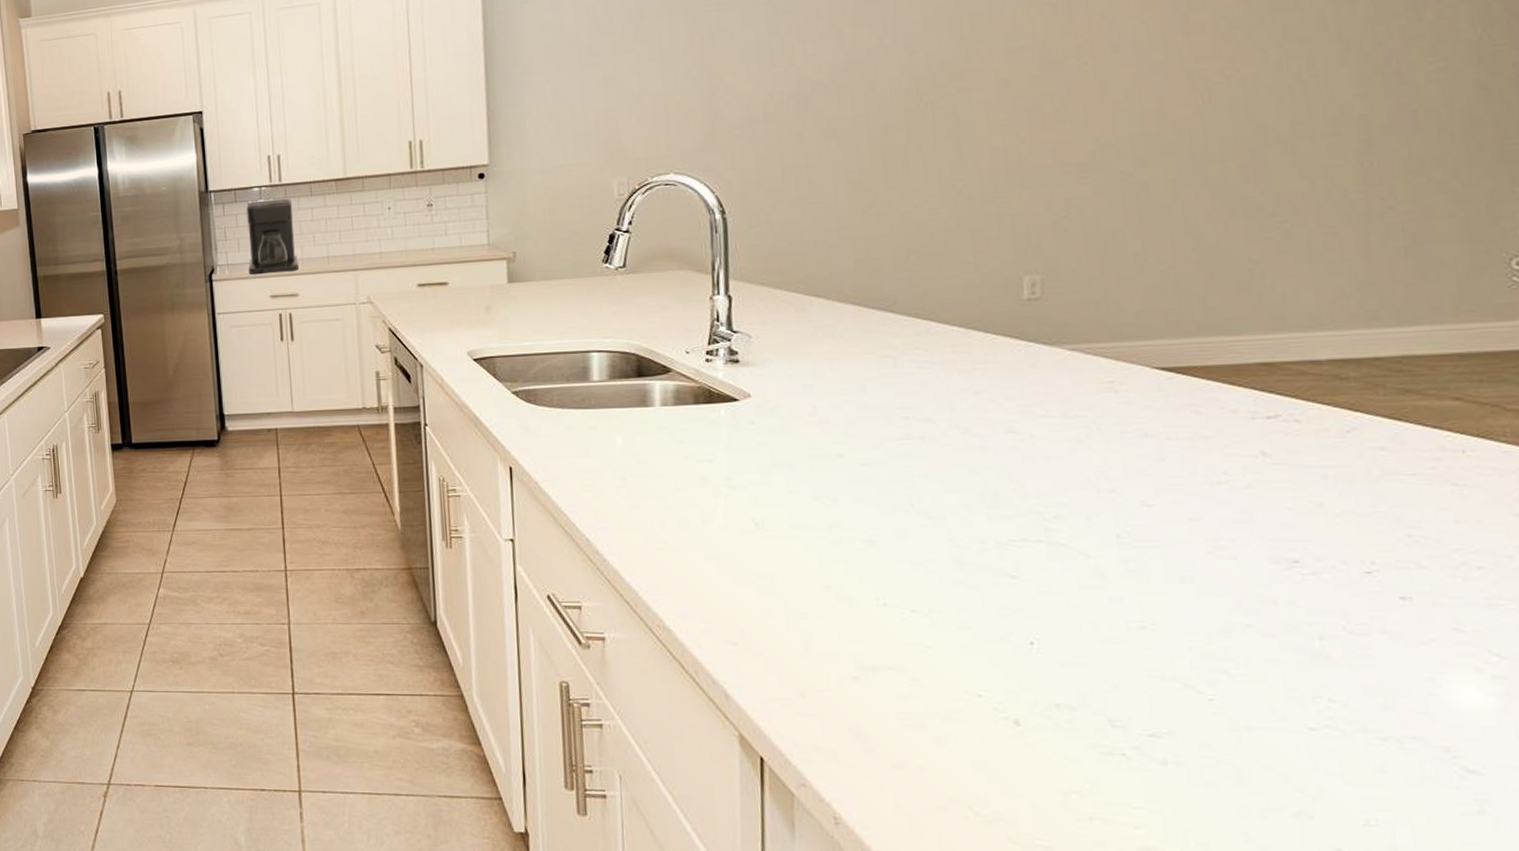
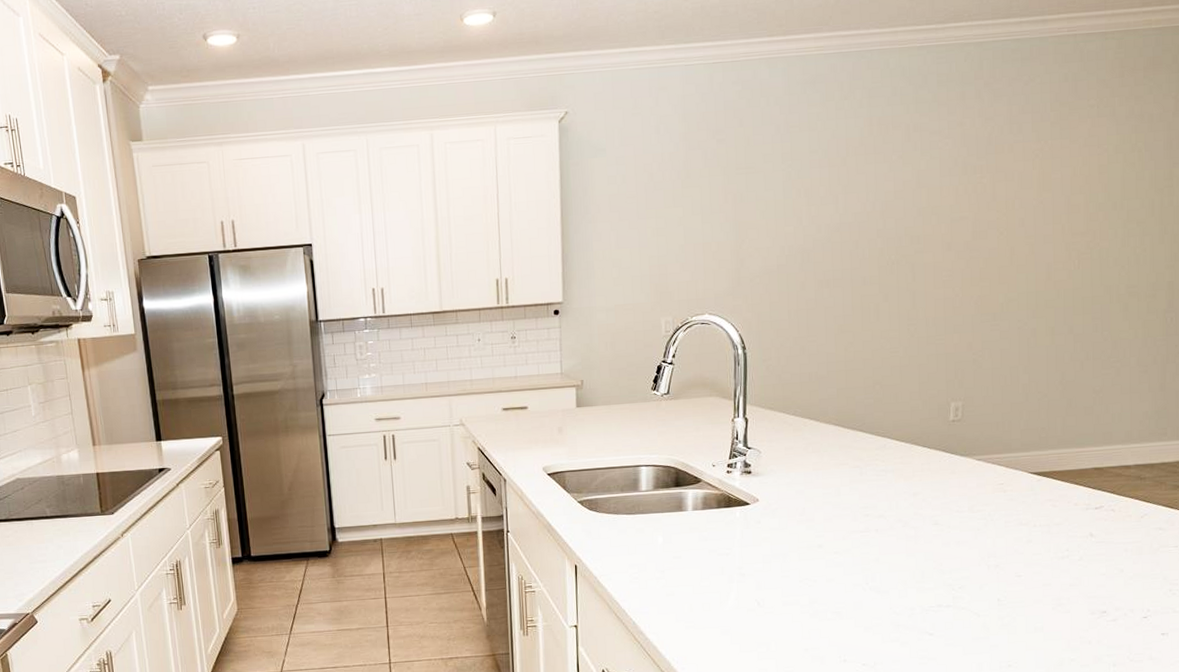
coffee maker: present [246,198,299,275] -> none [353,329,400,400]

